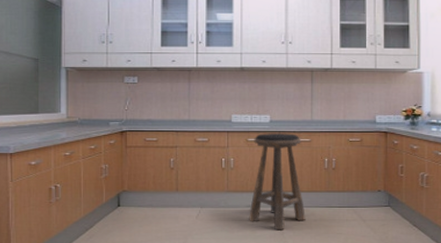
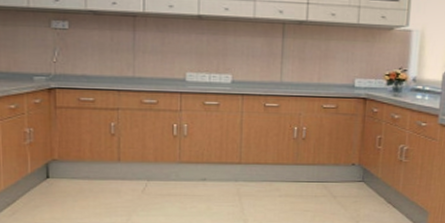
stool: present [249,133,306,231] -> none [204,96,269,207]

